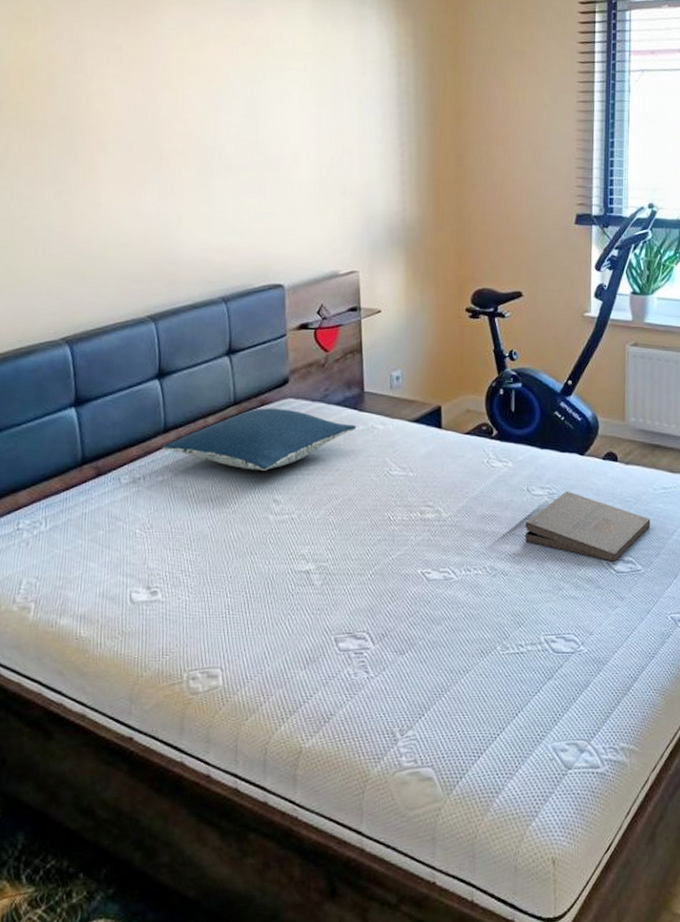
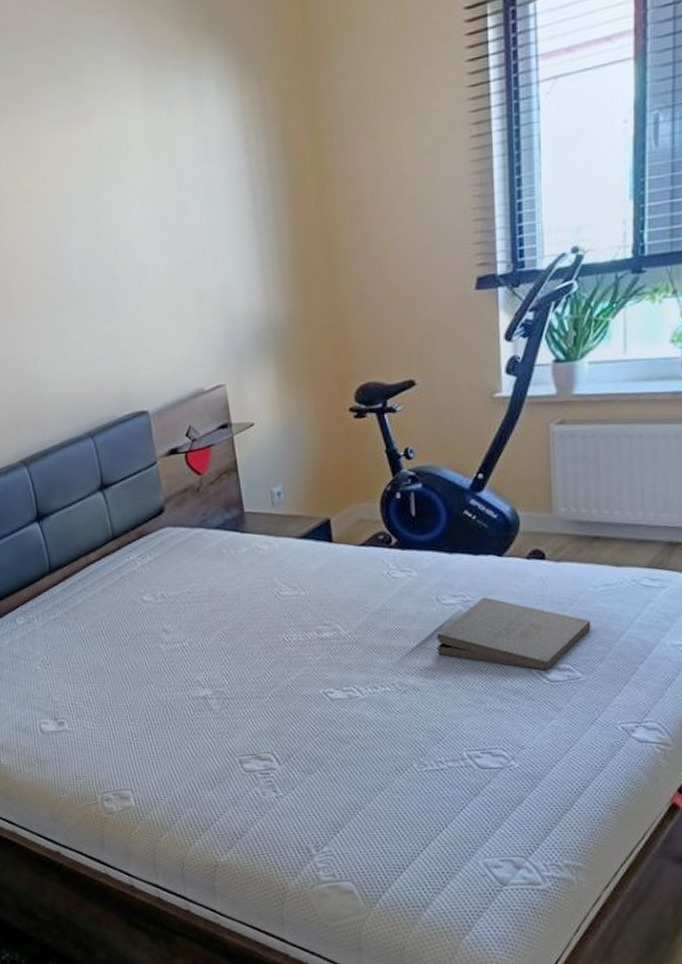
pillow: present [162,408,357,471] -> none [50,538,240,603]

